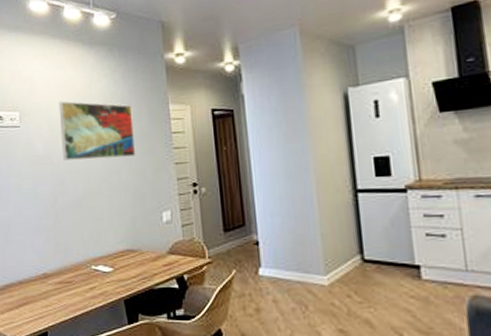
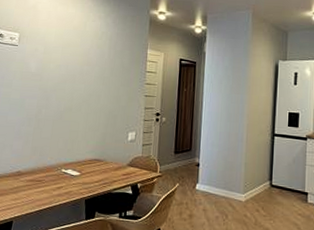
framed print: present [59,101,136,161] -> none [52,31,118,86]

